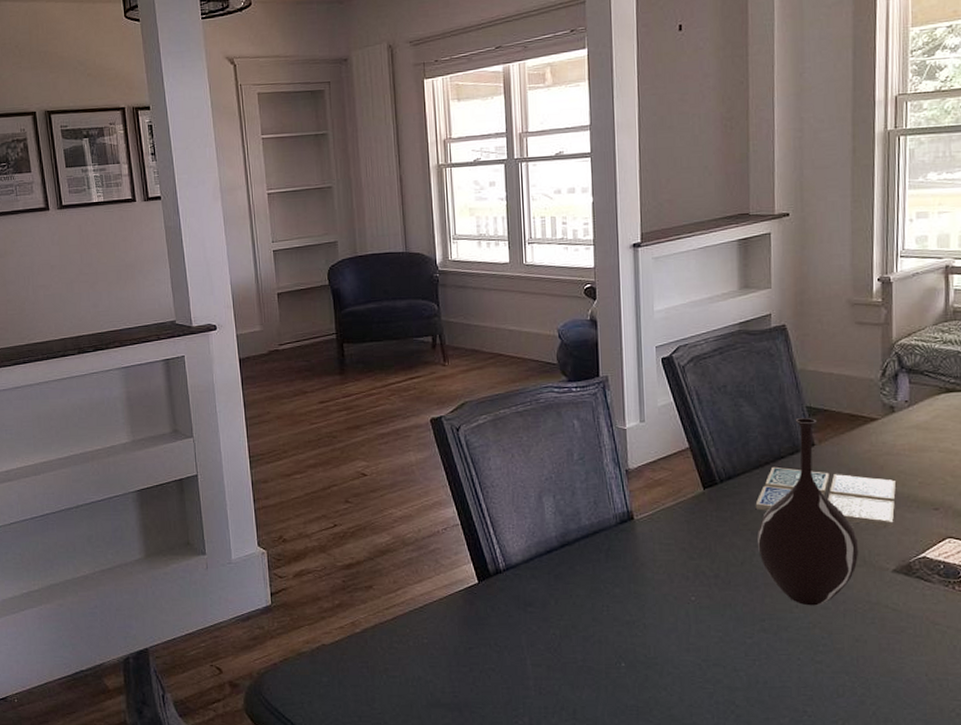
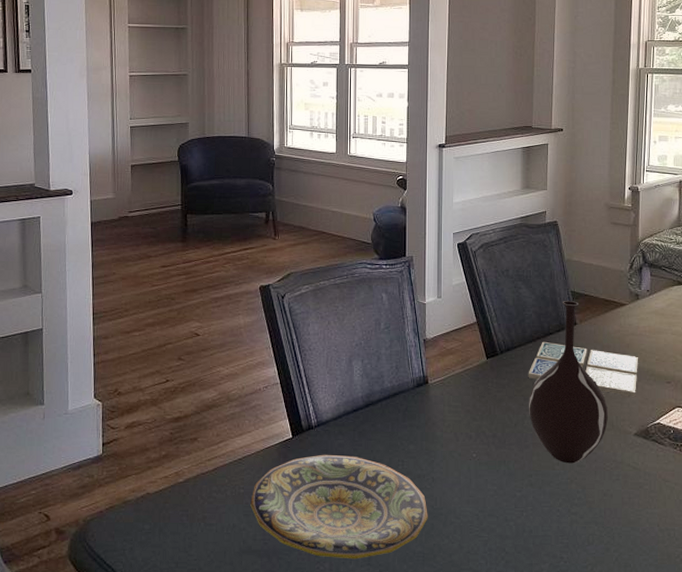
plate: none [436,600,641,713] -> present [250,454,428,559]

